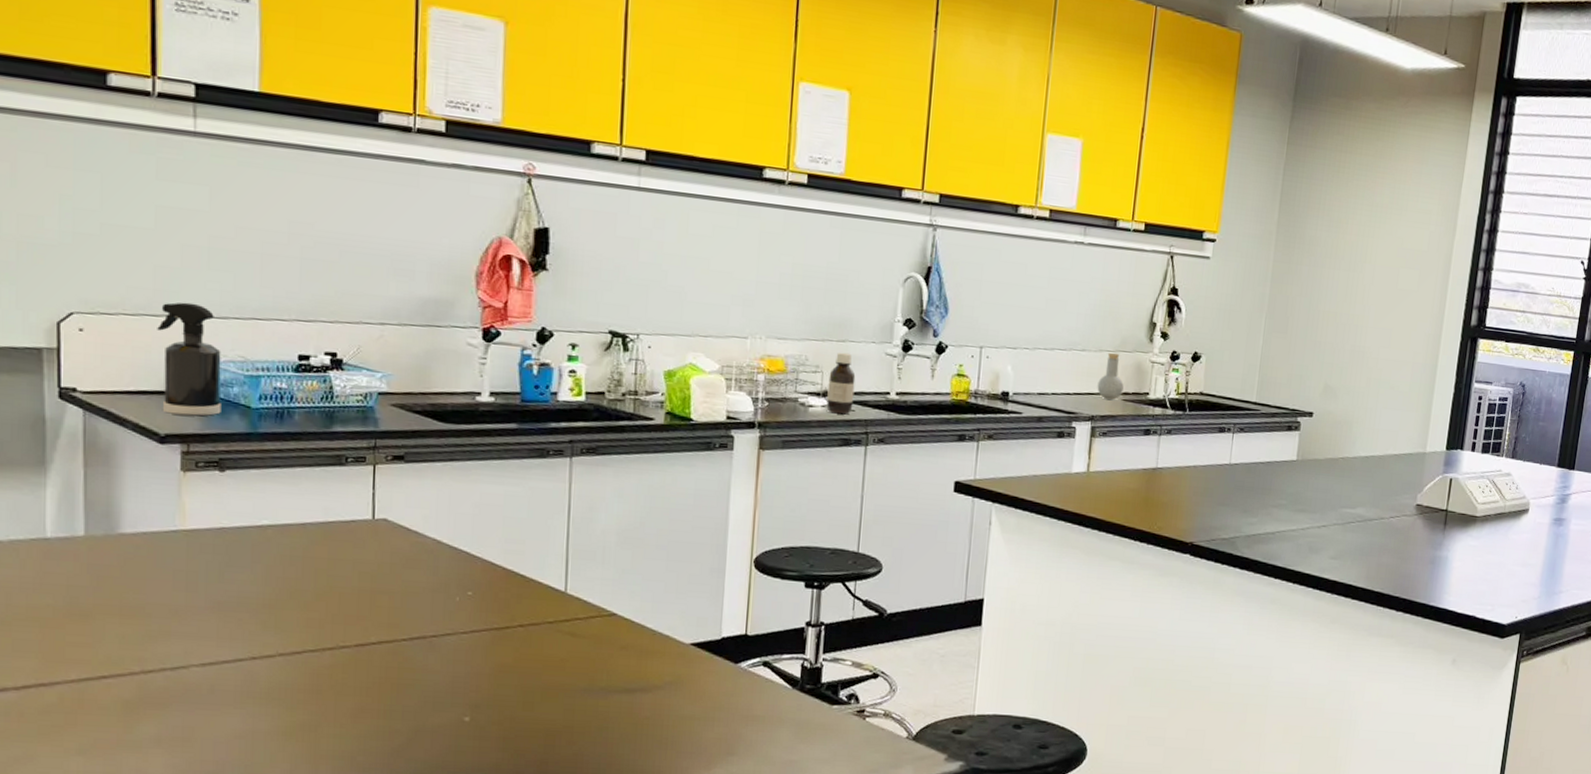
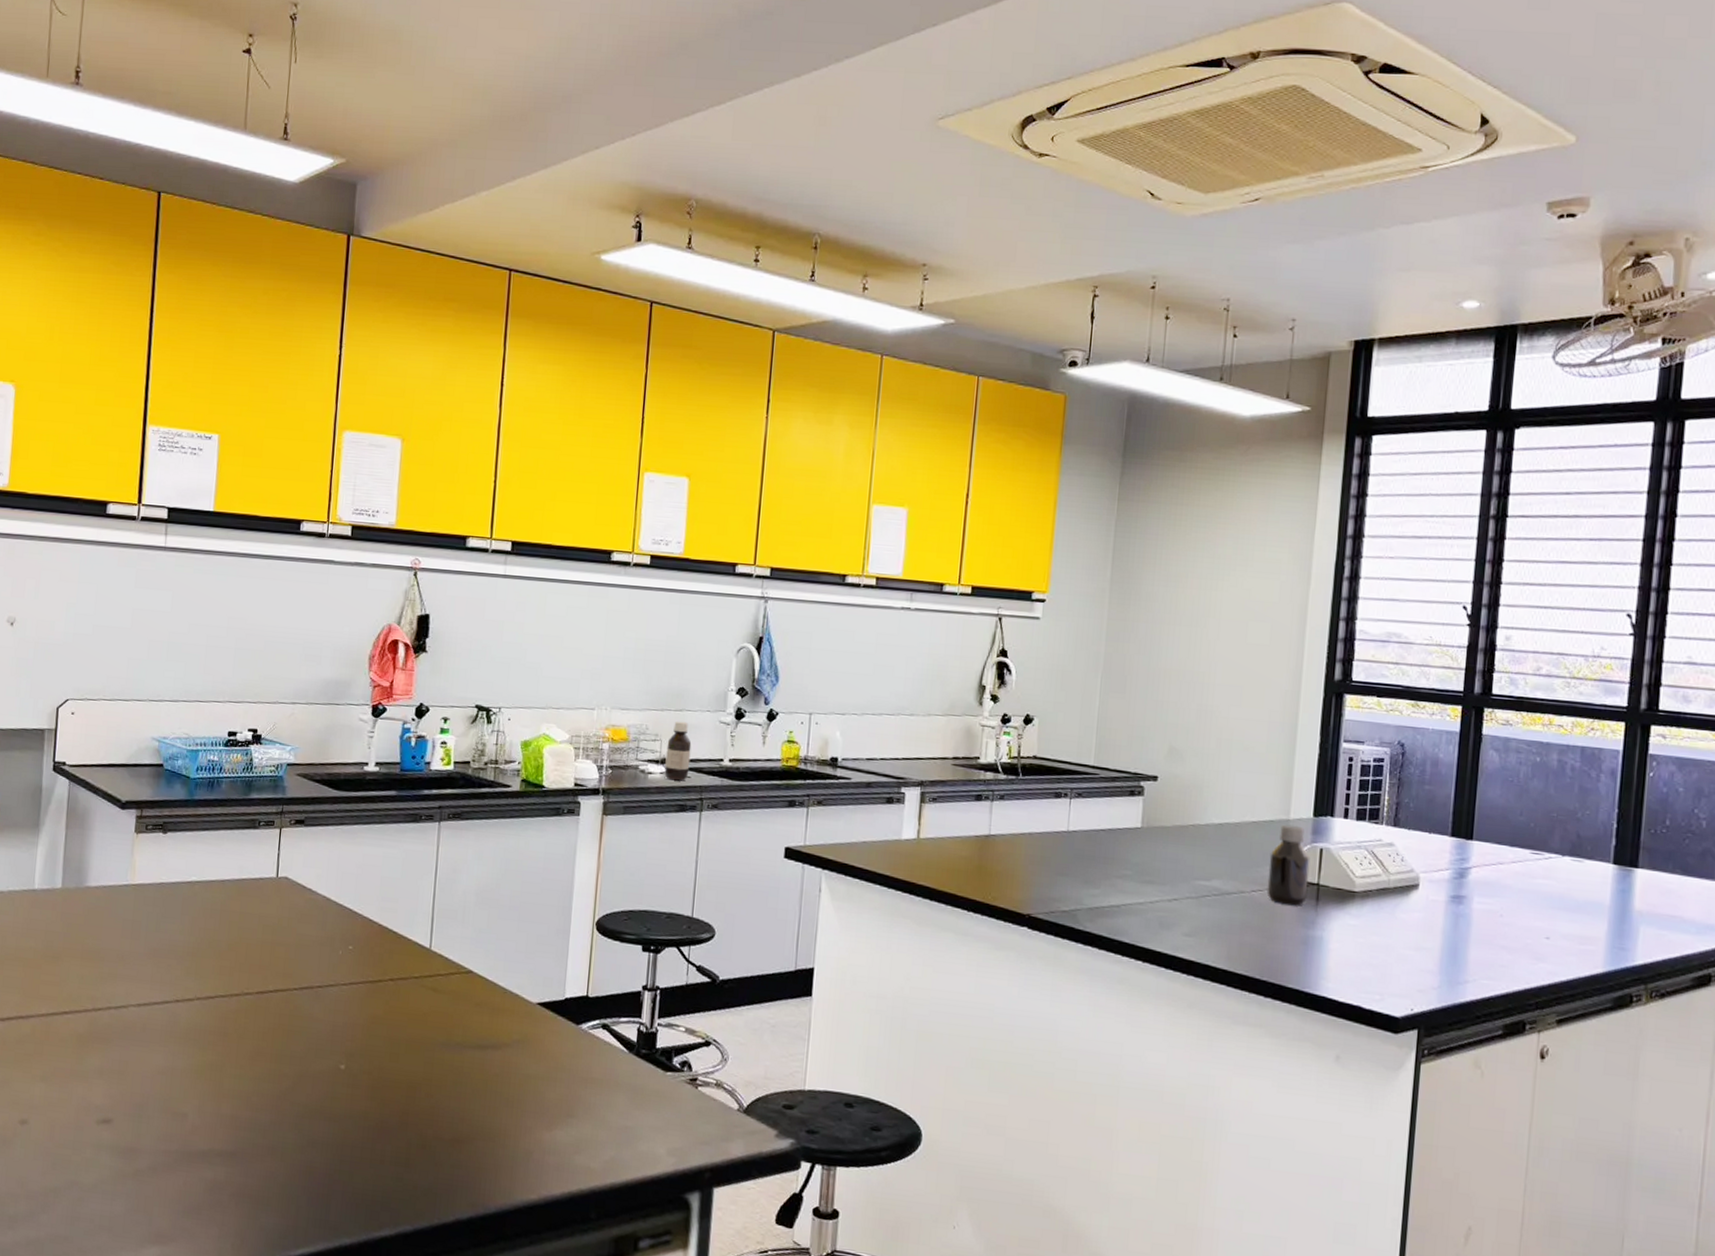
spray bottle: present [157,302,222,417] -> none [126,688,171,786]
flask: present [1097,352,1124,401] -> none [926,716,953,766]
bottle: none [1403,457,1442,529] -> present [1266,824,1311,905]

